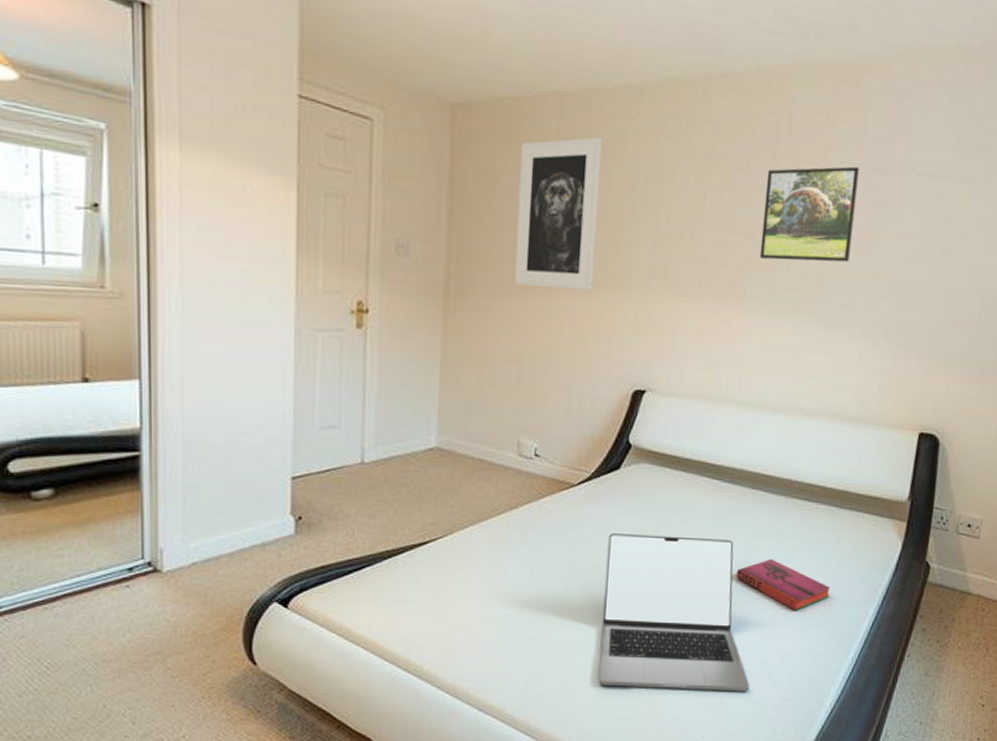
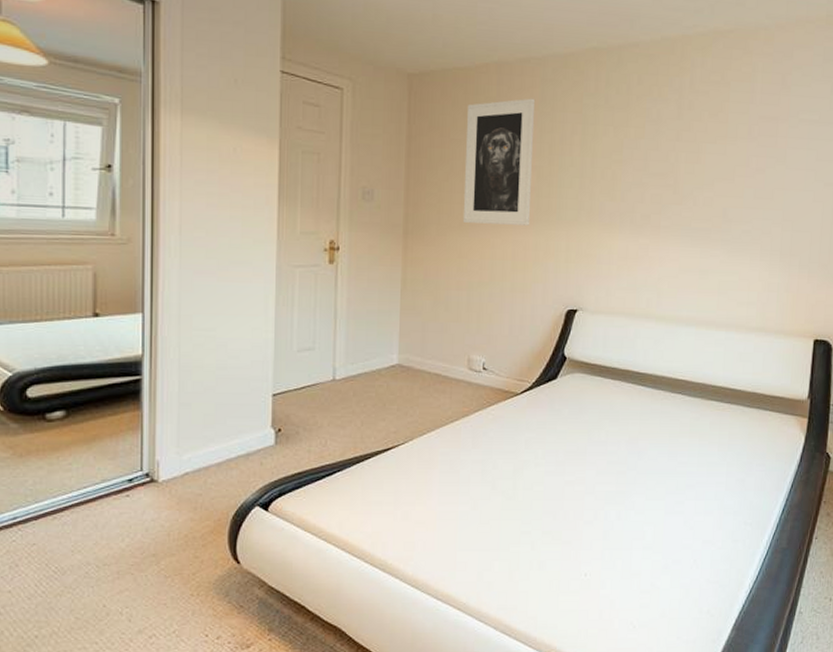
laptop: present [599,533,750,692] -> none [544,436,677,576]
hardback book: present [735,558,830,611] -> none [661,454,744,501]
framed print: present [759,166,860,262] -> none [670,116,751,196]

